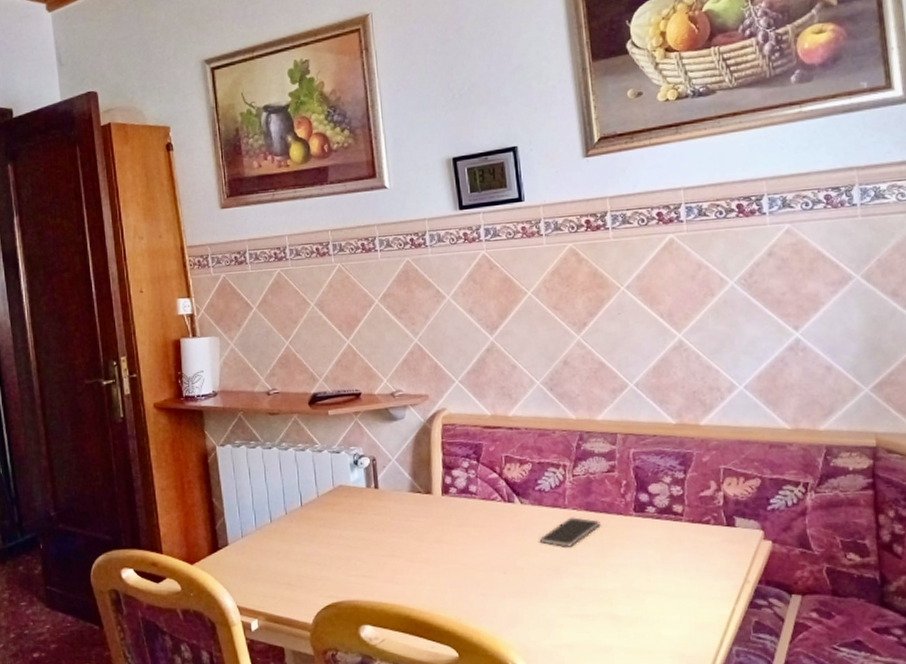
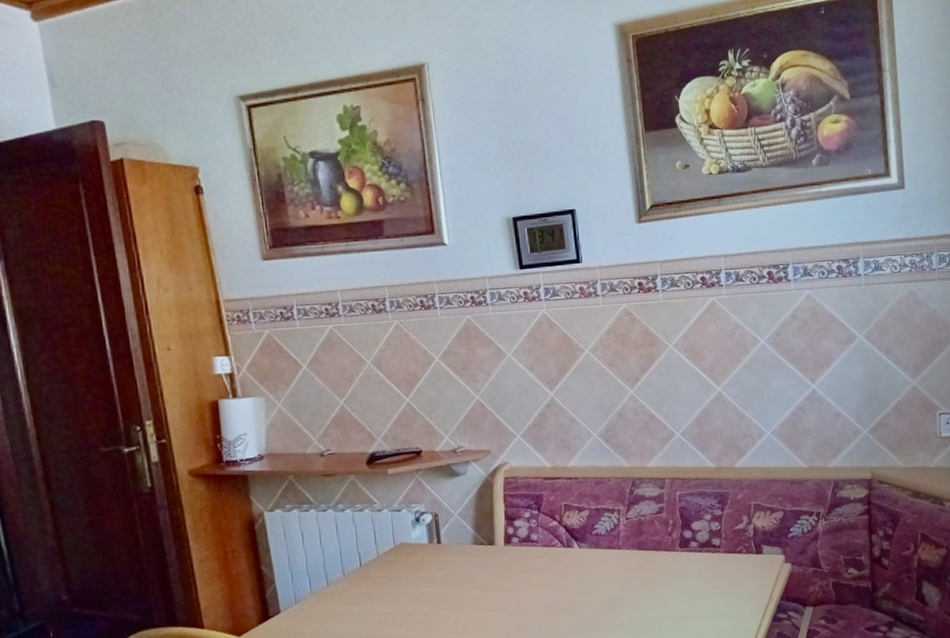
smartphone: present [539,517,601,547] -> none [596,556,651,584]

